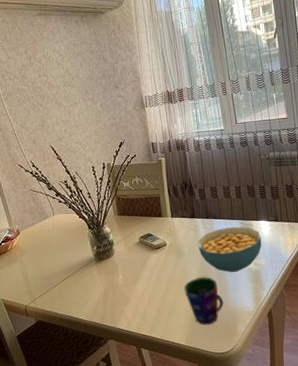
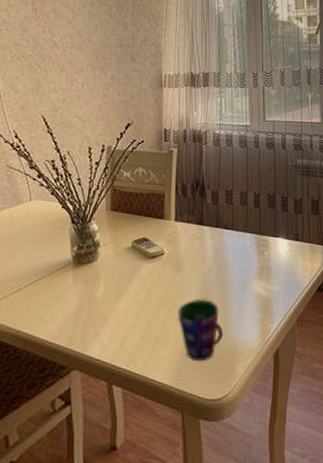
cereal bowl: present [198,226,262,272] -> none [202,240,278,297]

